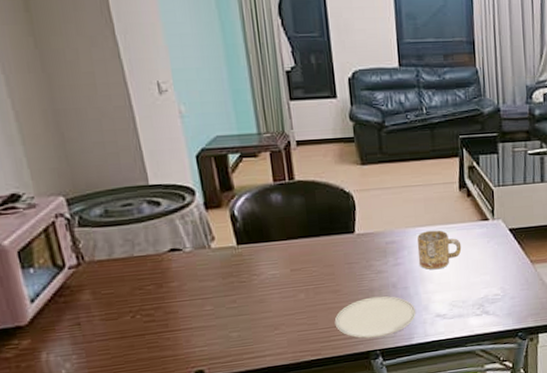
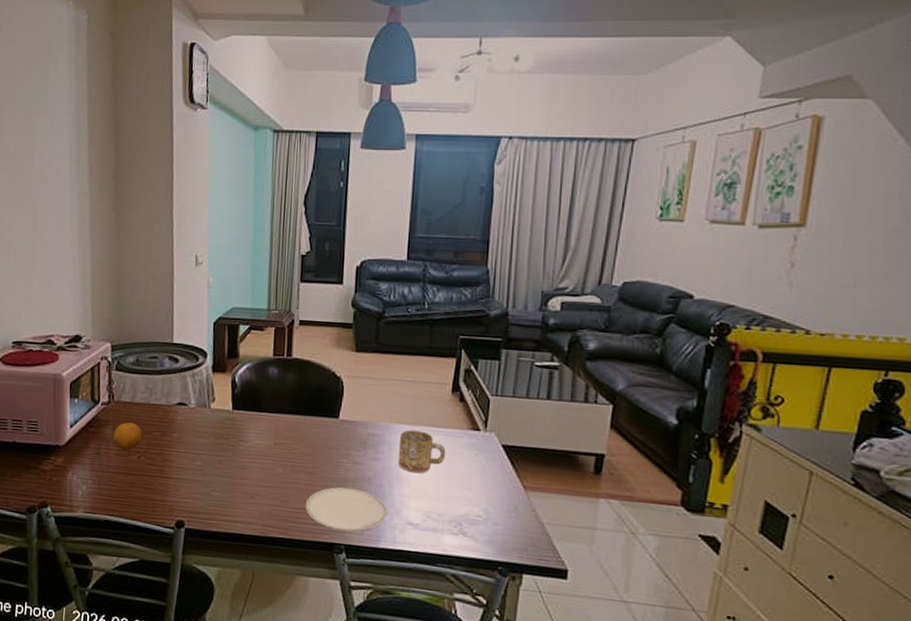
fruit: none [92,281,132,313] -> present [113,422,142,450]

